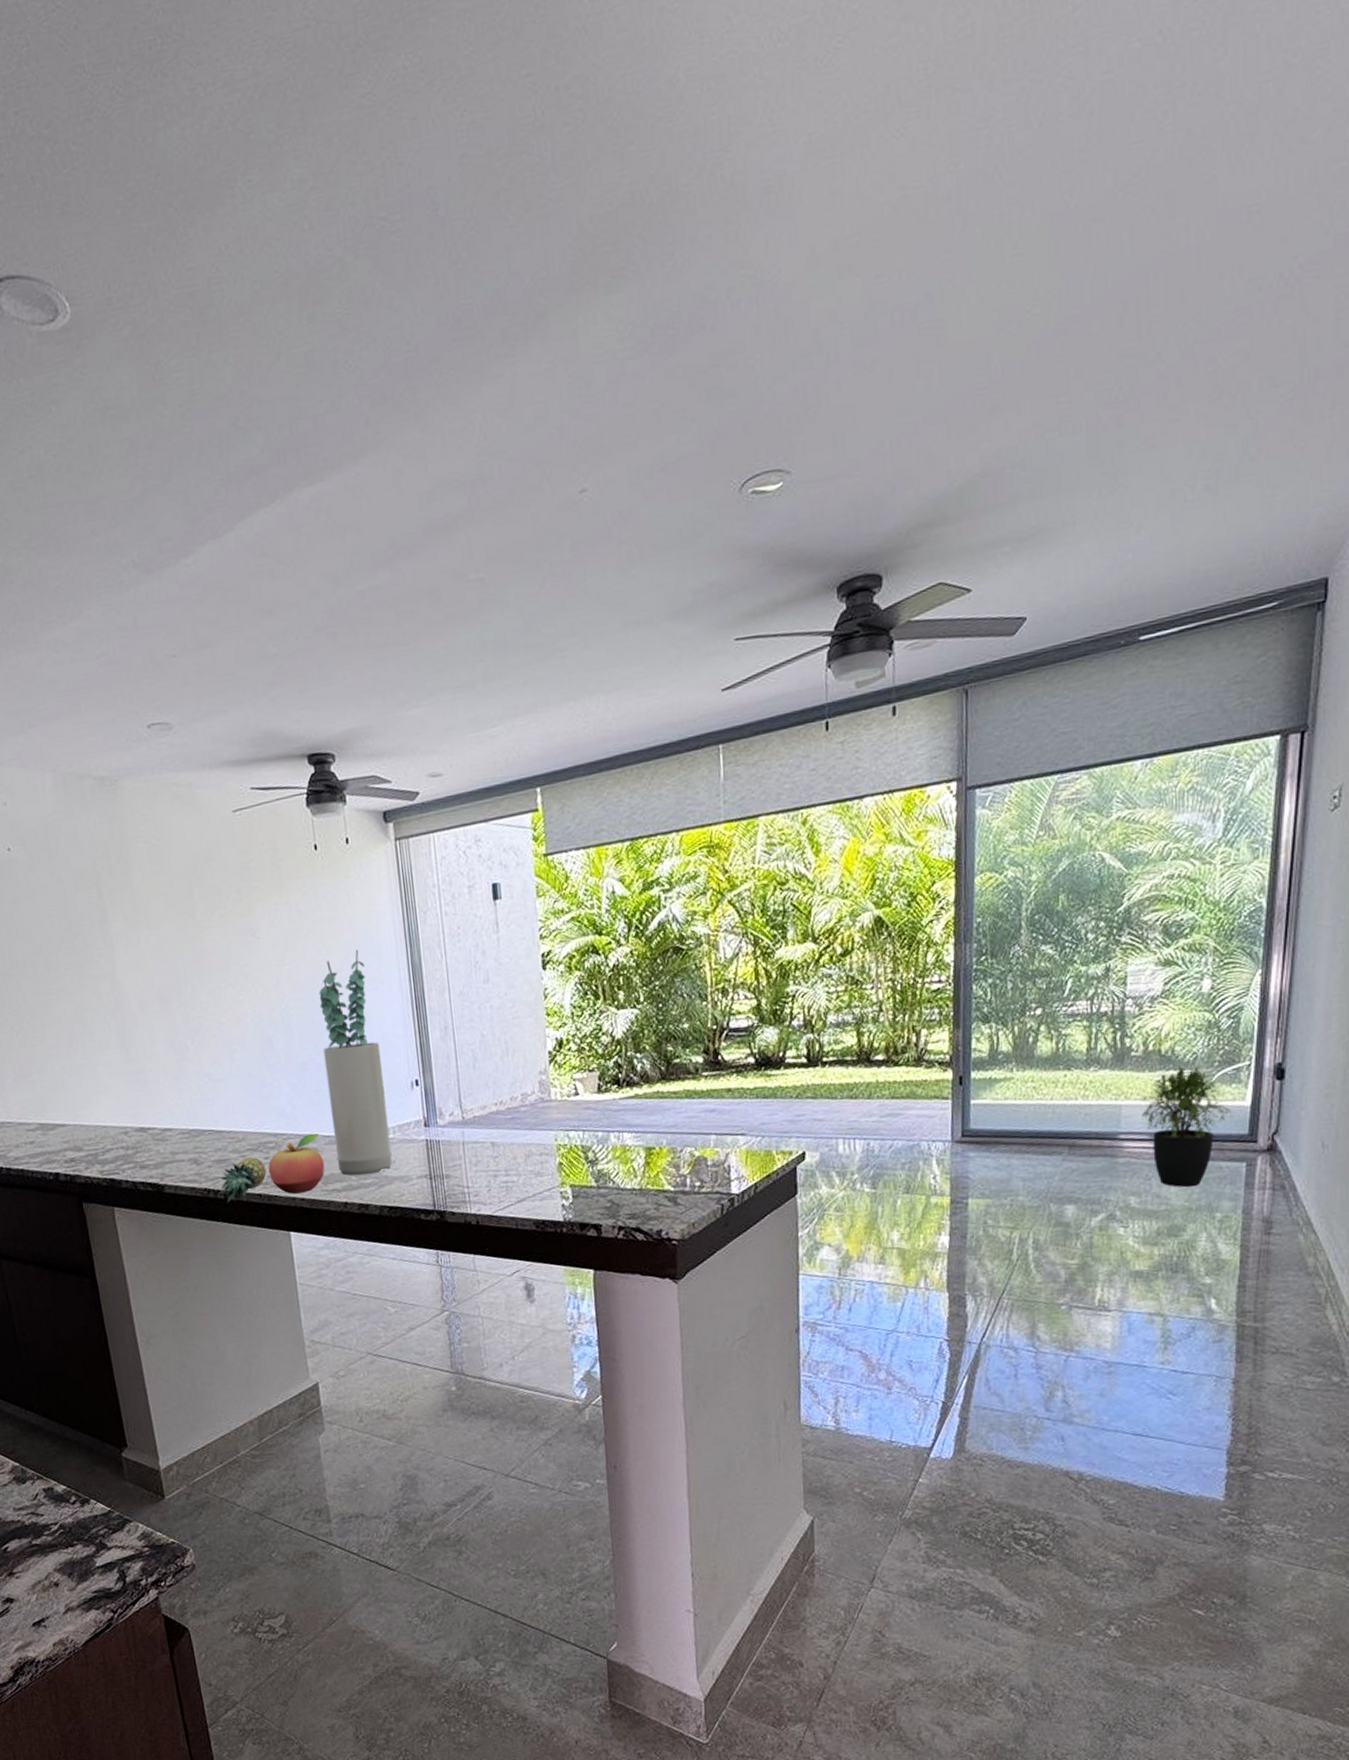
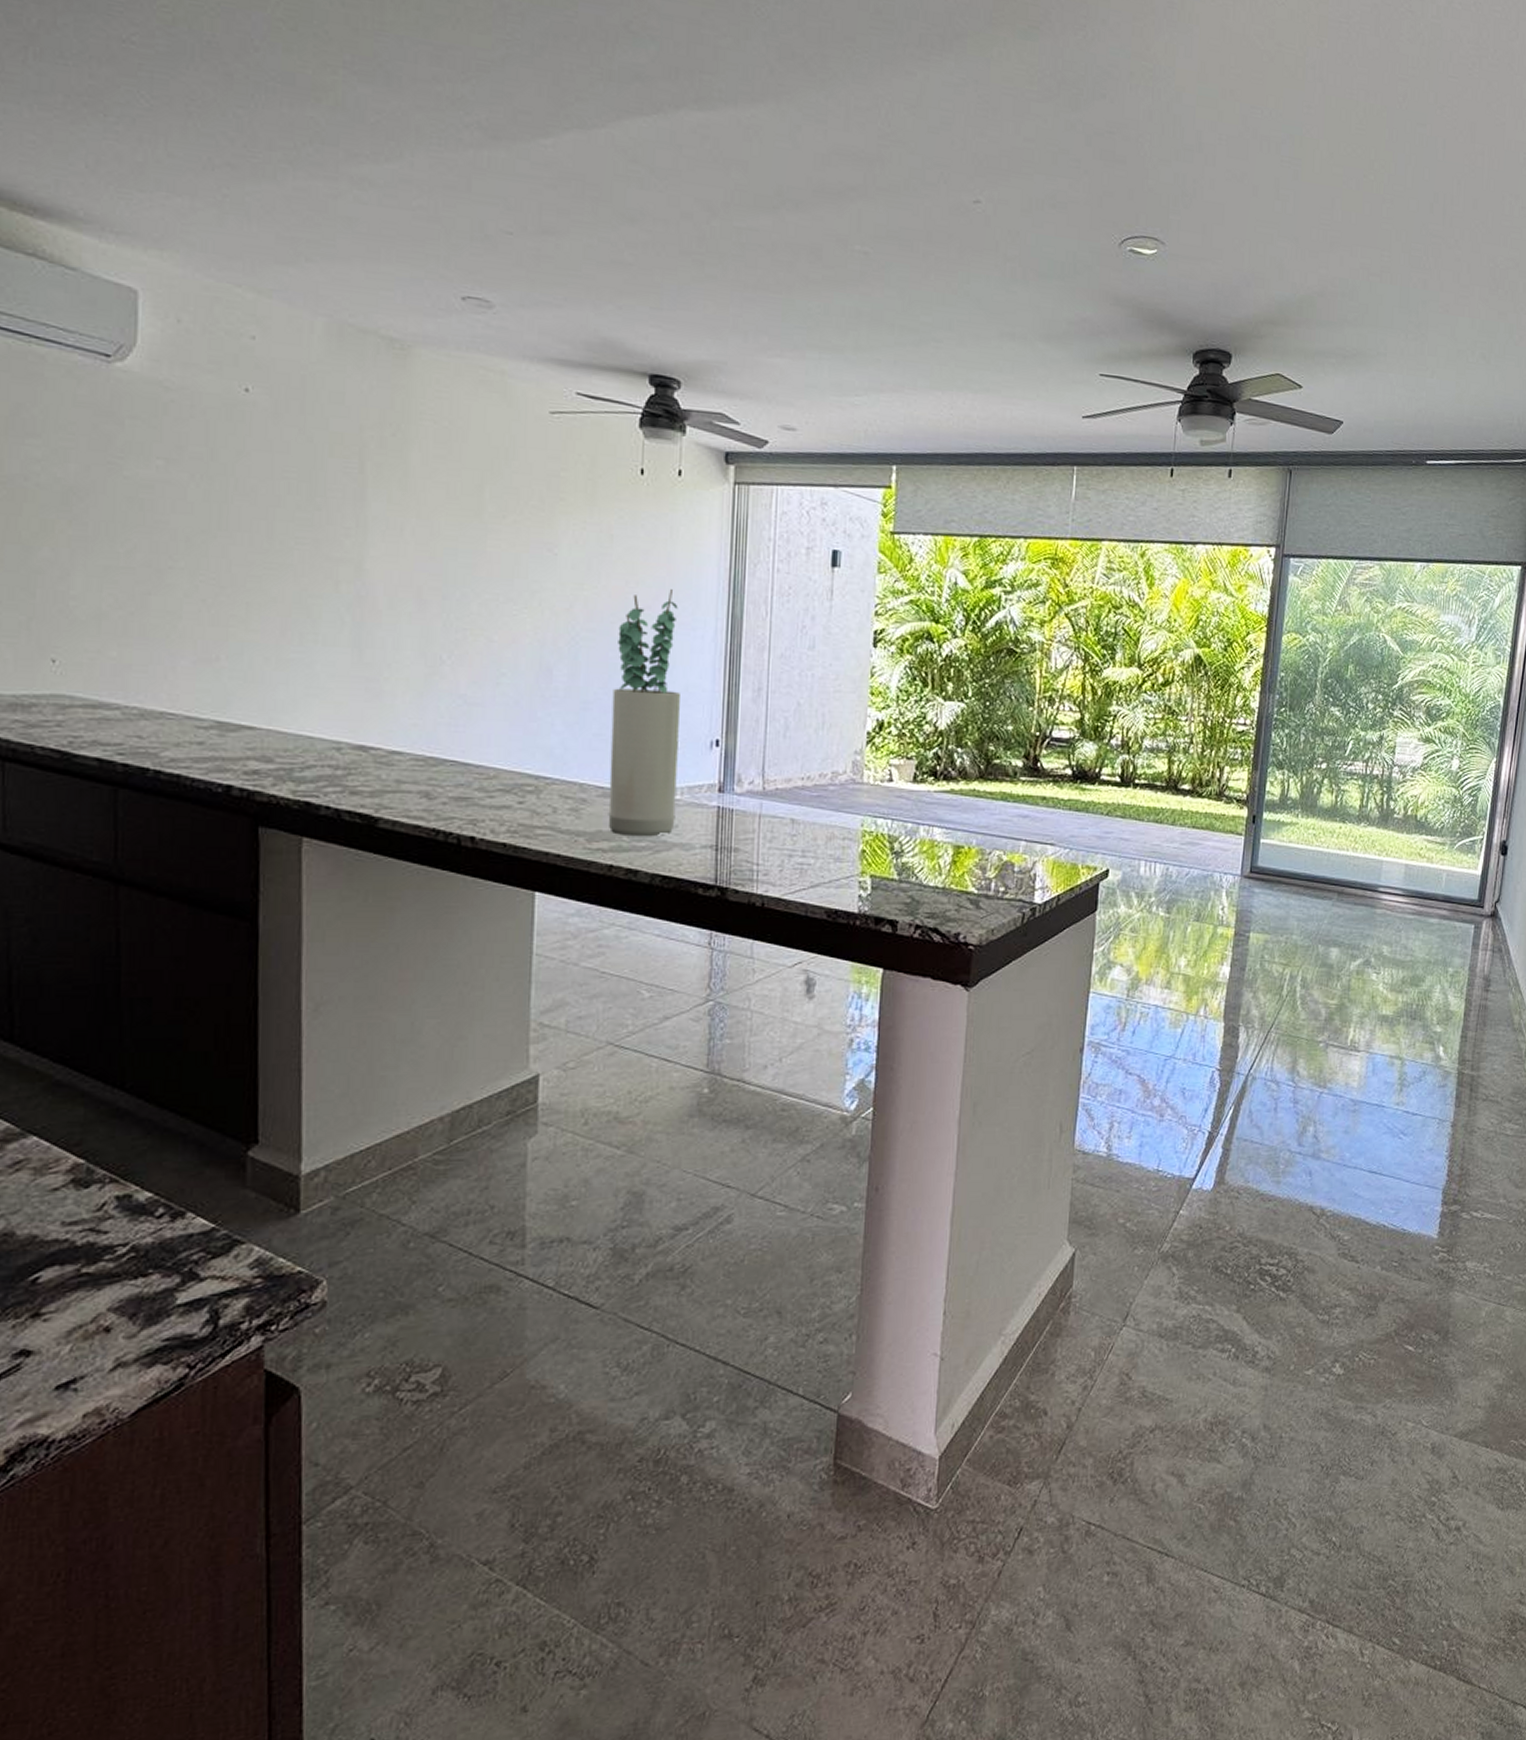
fruit: present [220,1157,267,1203] -> none [454,798,518,849]
fruit: present [268,1133,325,1195] -> none [521,781,593,850]
potted plant: present [1140,1066,1234,1187] -> none [1398,833,1468,941]

